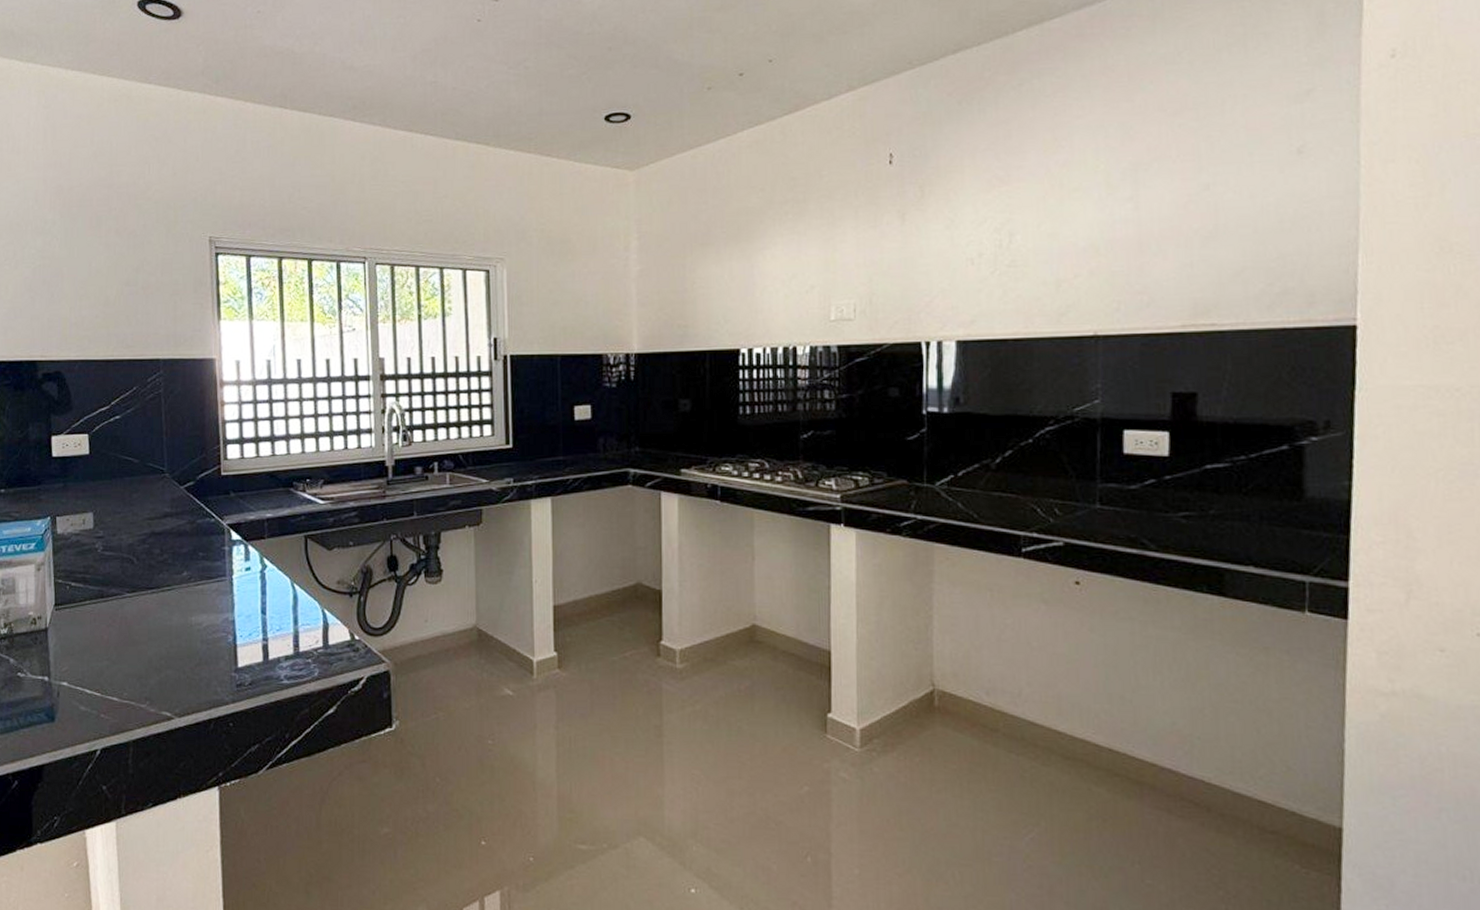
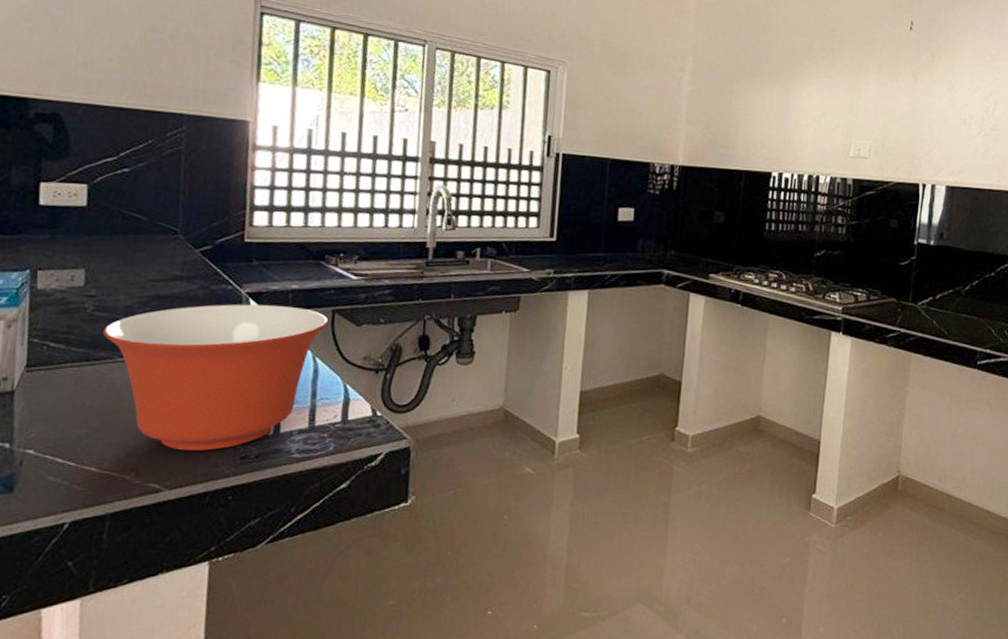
mixing bowl: none [112,535,302,680] -> present [103,304,329,451]

